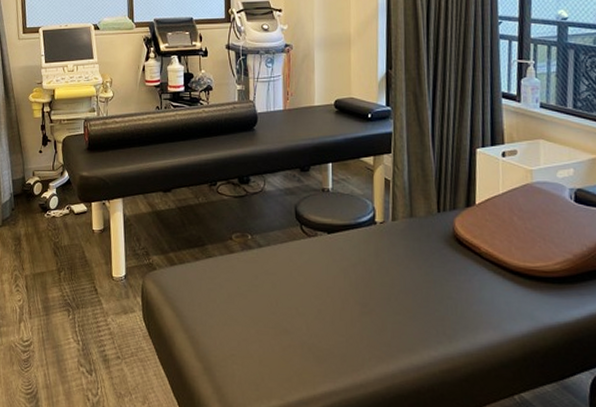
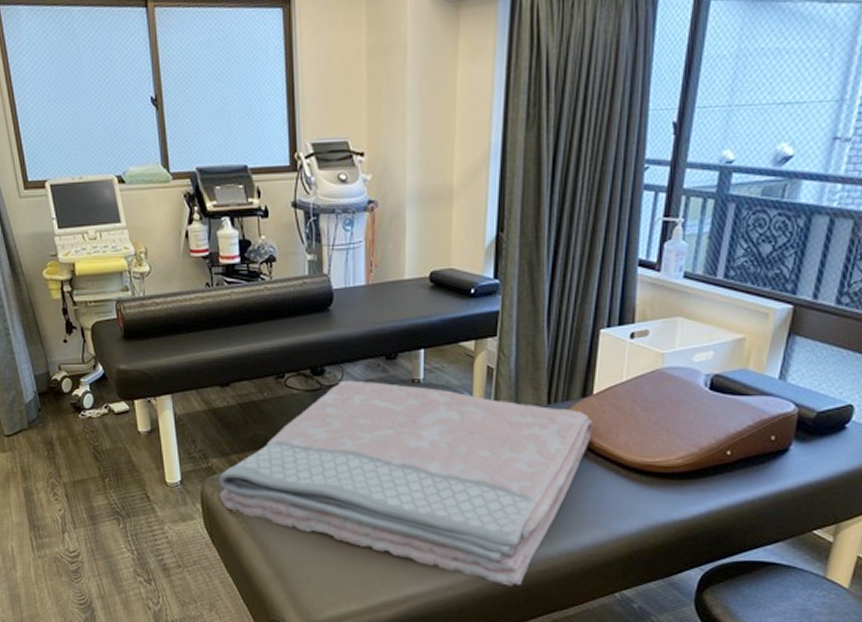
towel: none [157,188,478,386] -> present [219,380,592,586]

